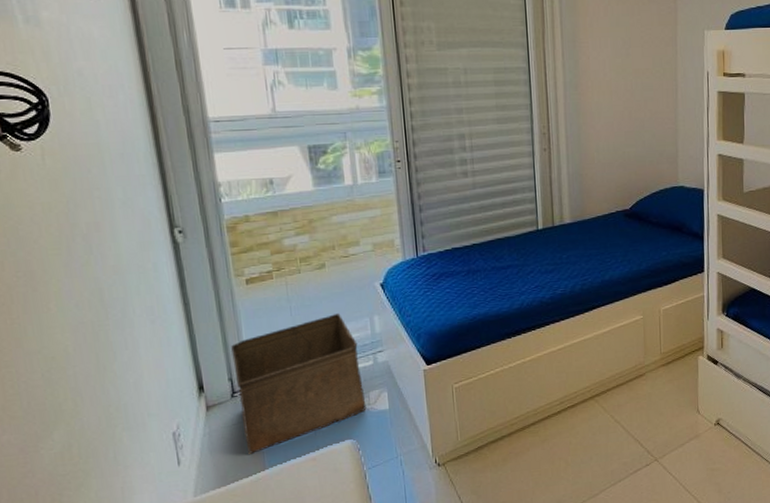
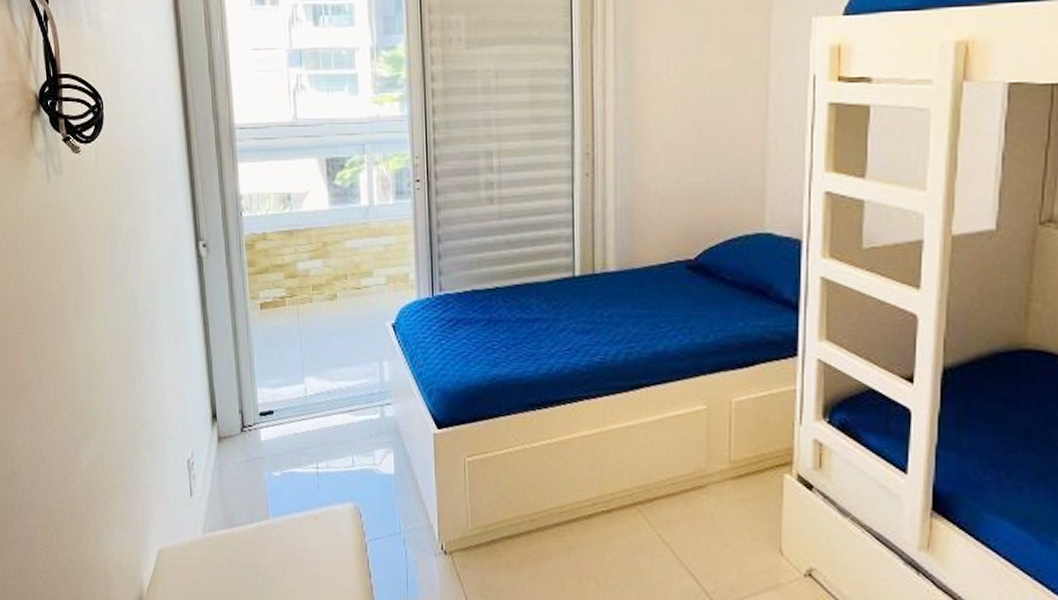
storage bin: present [231,312,367,454] -> none [243,352,371,498]

